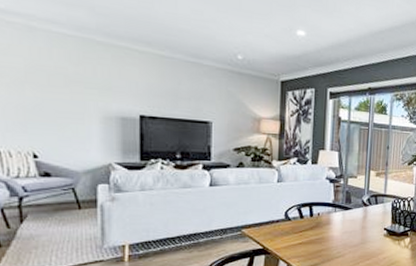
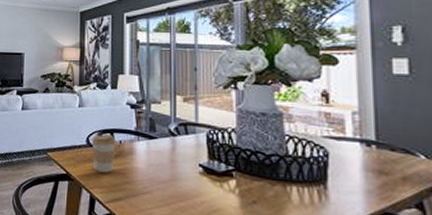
coffee cup: none [290,208,314,243] -> present [91,134,116,173]

